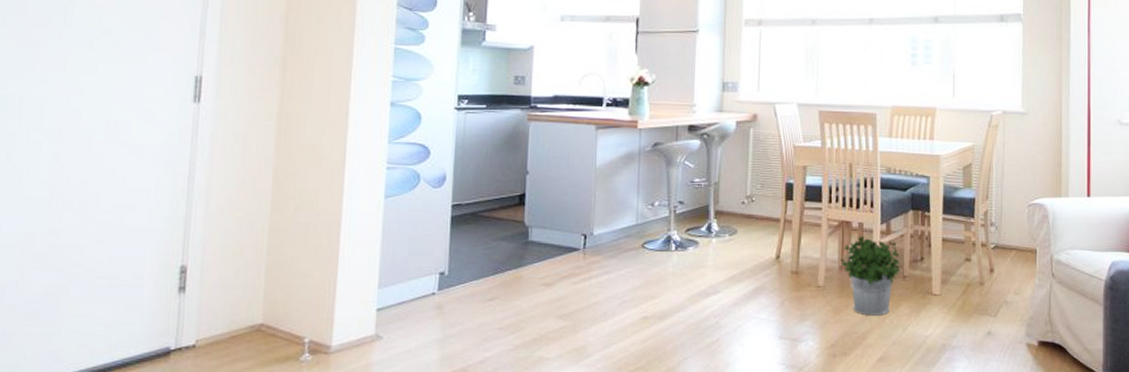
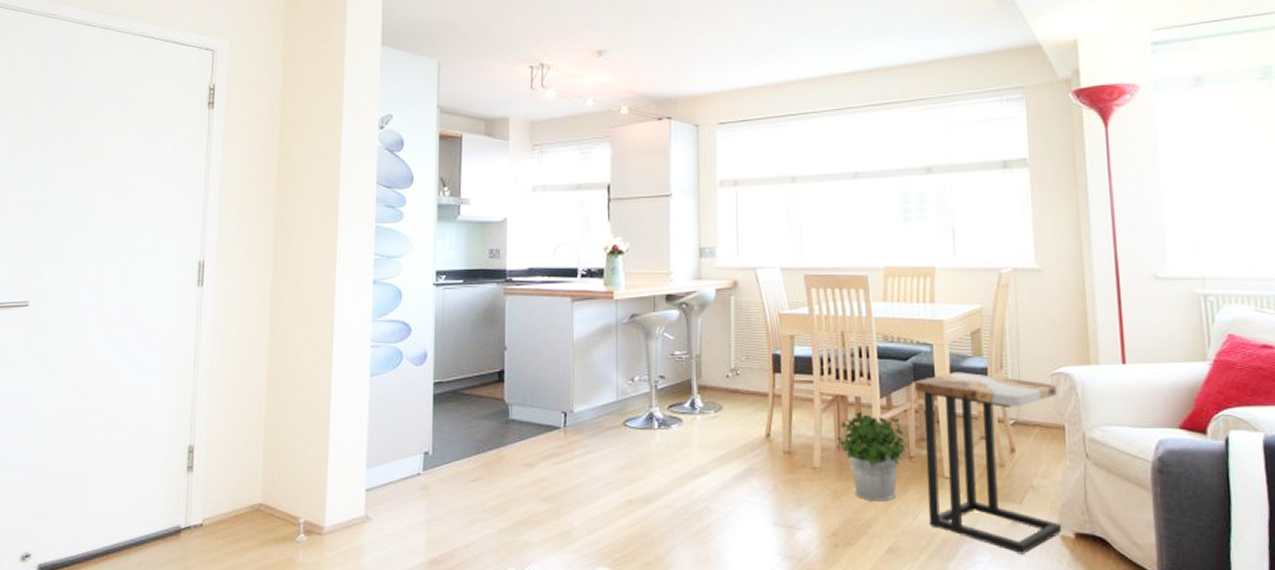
side table: none [911,201,1032,360] -> present [914,372,1062,554]

